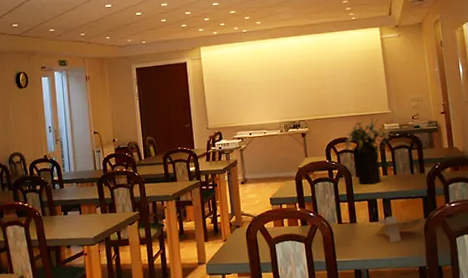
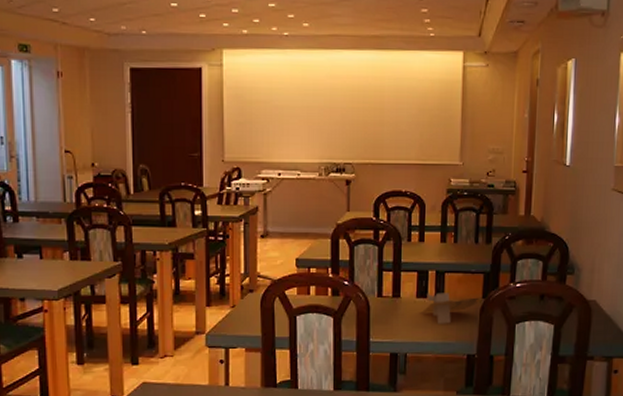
flower arrangement: present [344,118,394,185] -> none [397,169,462,253]

